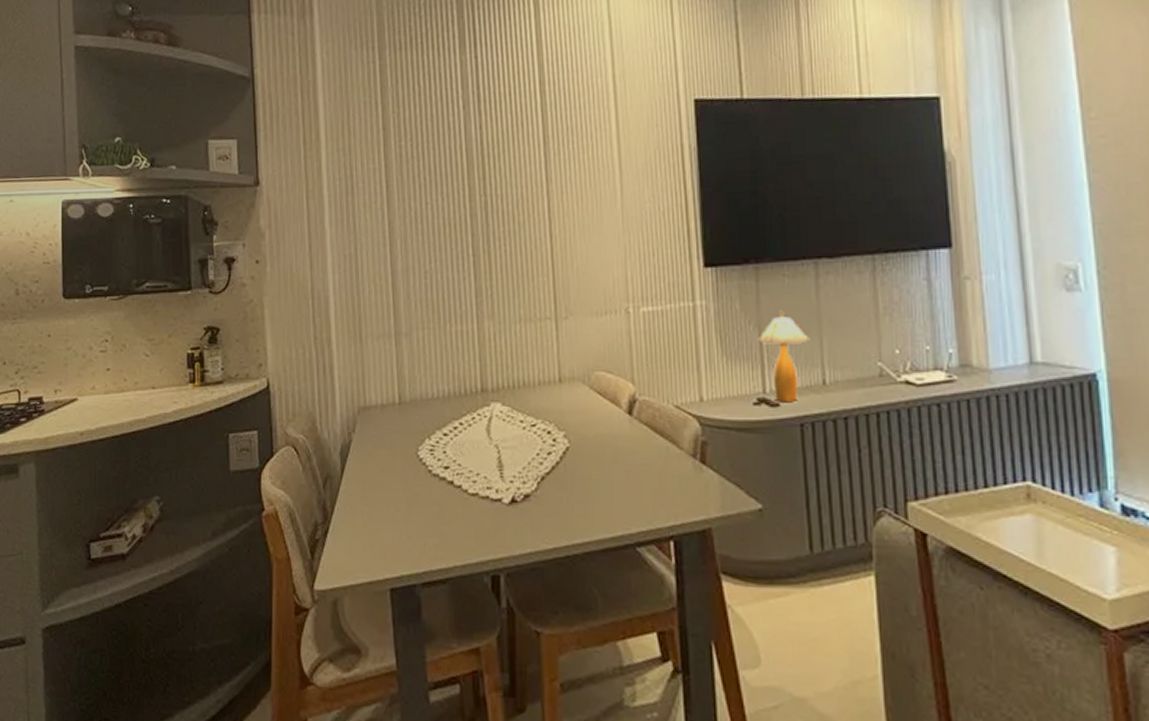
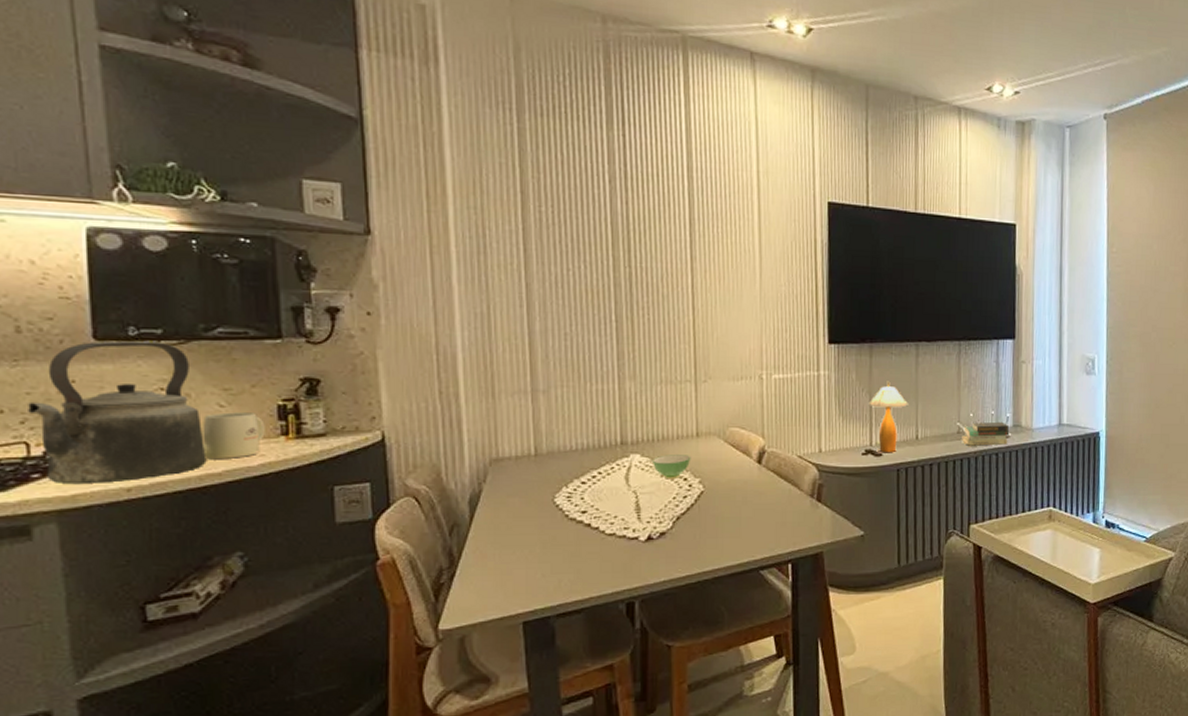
kettle: none [21,298,136,427] -> present [28,341,207,483]
mug: none [133,361,178,407] -> present [202,412,265,460]
bowl: none [513,403,555,433] -> present [651,455,691,480]
books: none [886,360,955,394] -> present [962,421,1010,446]

